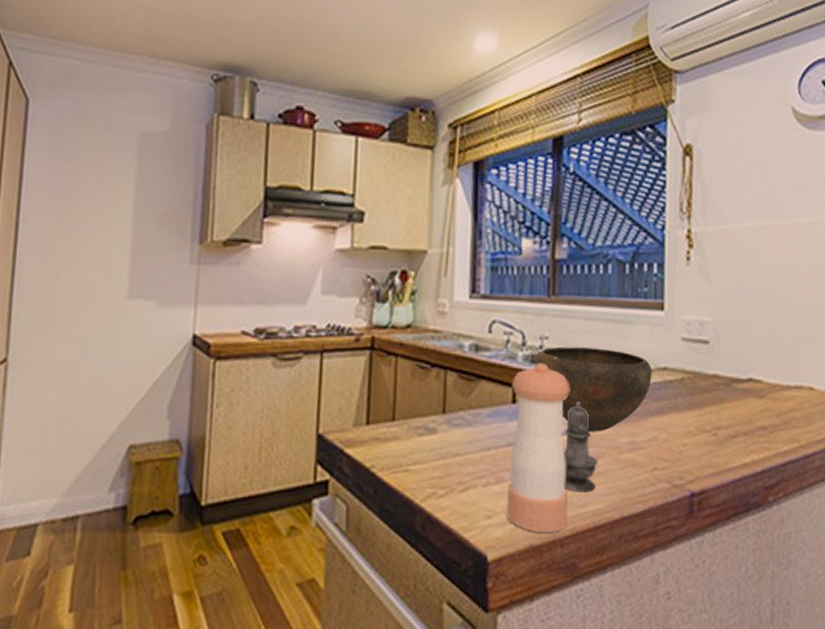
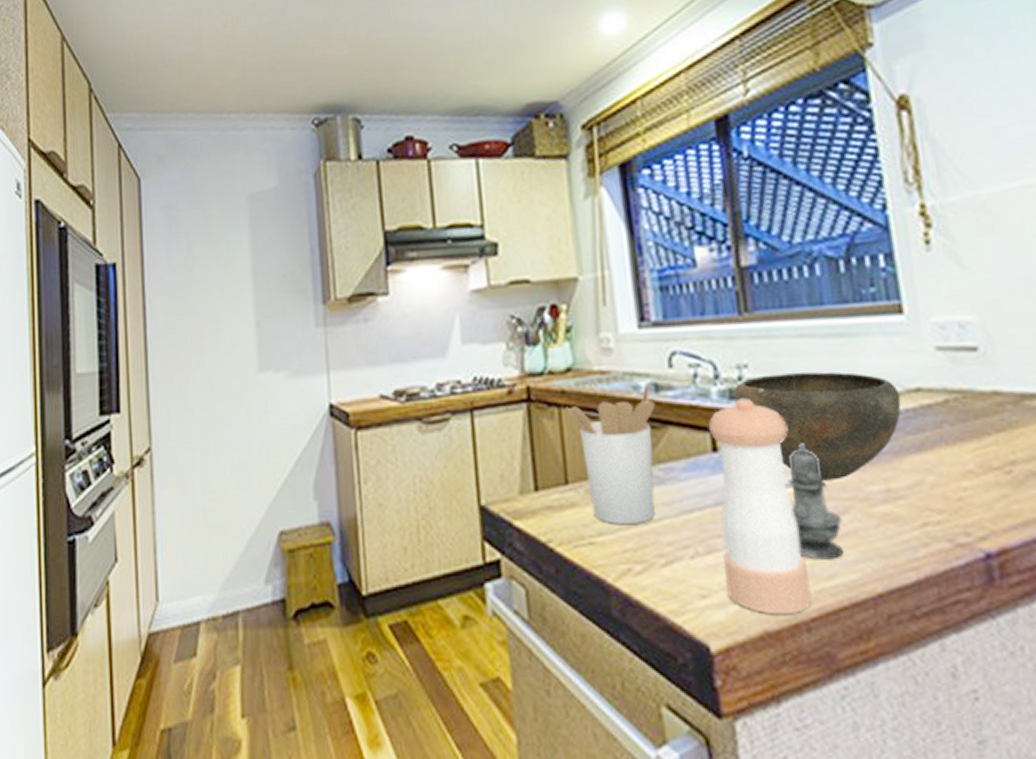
utensil holder: none [401,344,474,457] -> present [565,383,656,525]

